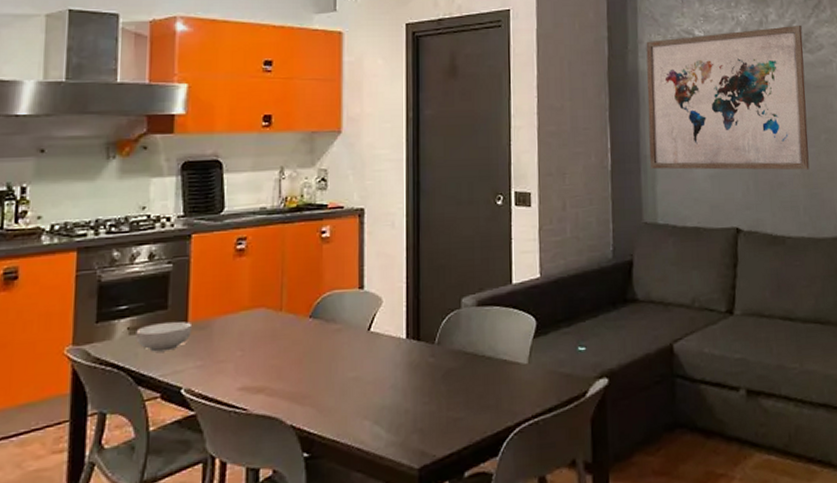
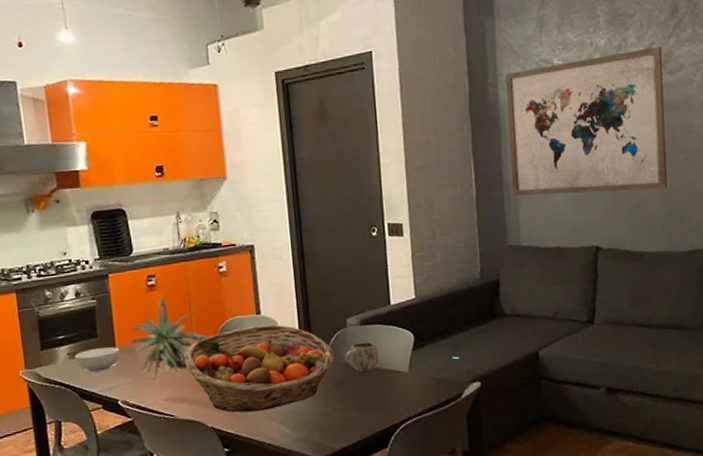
plant: none [206,266,300,364] -> present [130,299,208,380]
fruit basket: none [269,301,445,408] -> present [184,324,335,413]
mug: none [455,326,496,362] -> present [344,341,379,372]

